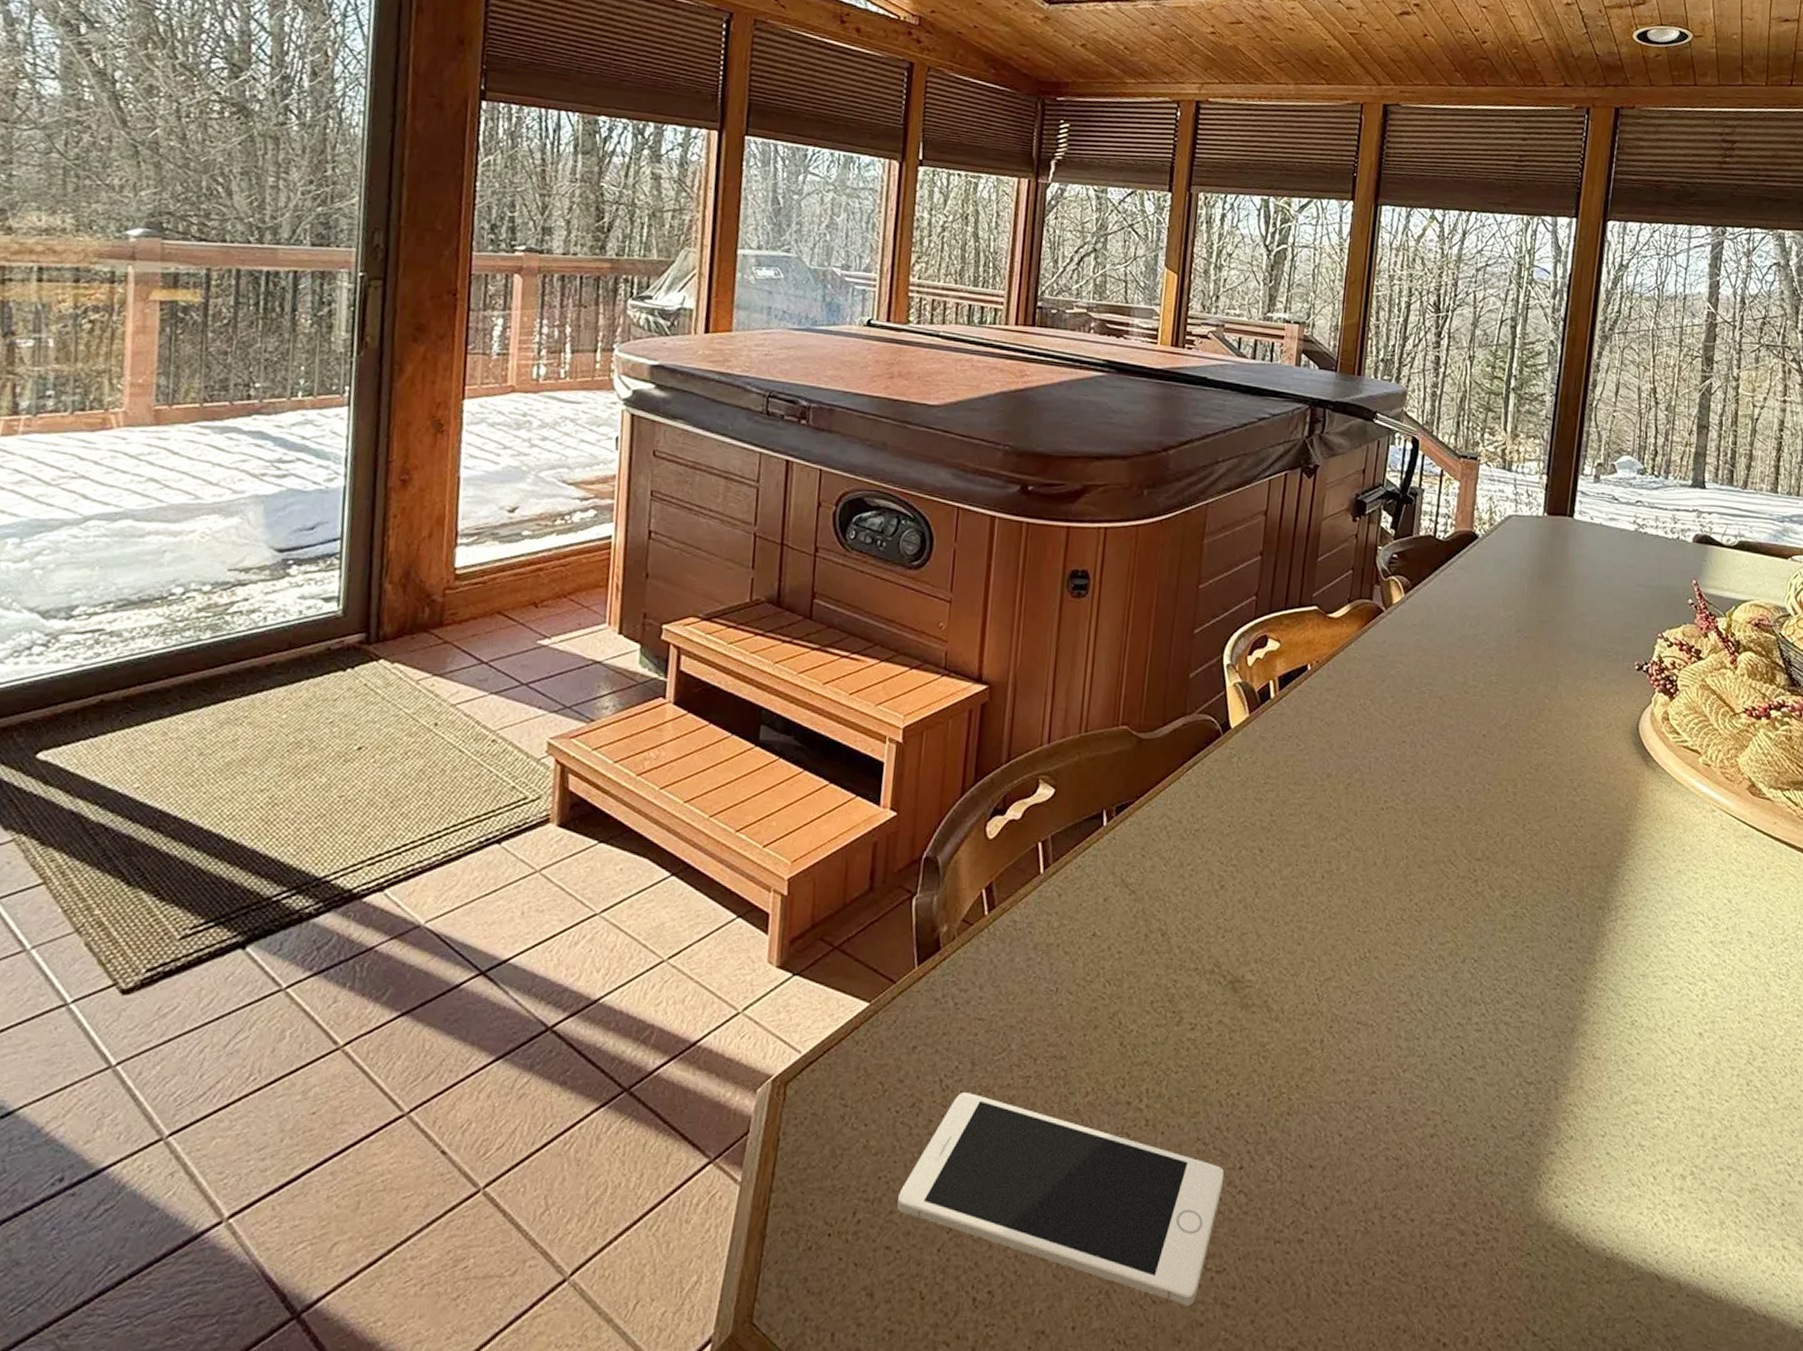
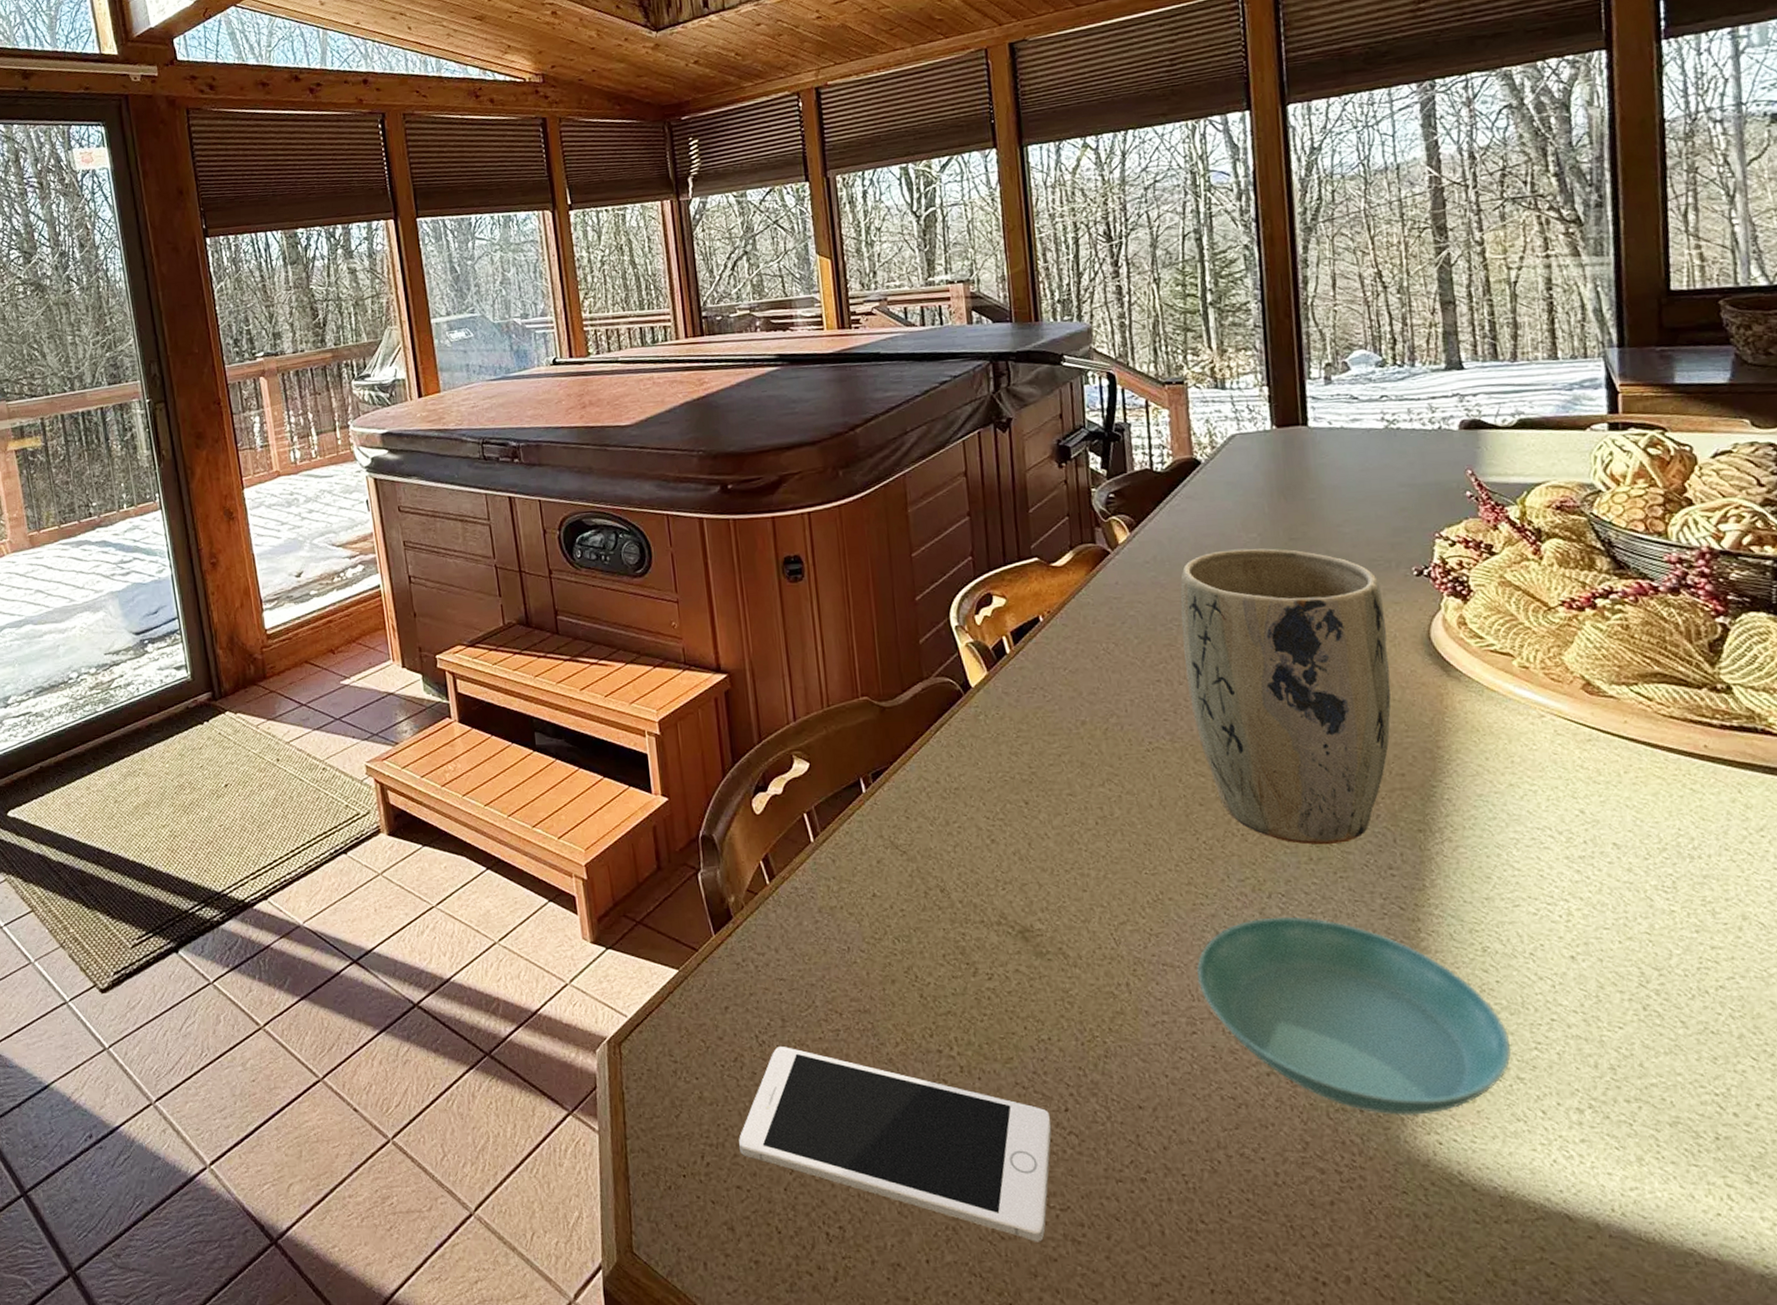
saucer: none [1385,981,1639,1179] -> present [1196,916,1512,1115]
plant pot: none [1428,623,1607,915] -> present [1180,548,1391,846]

